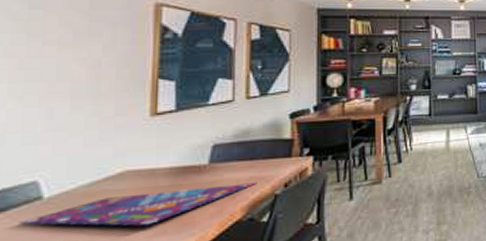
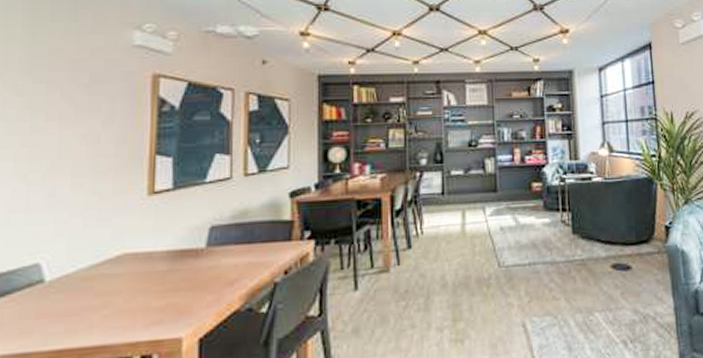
gameboard: present [18,182,257,226] -> none [22,268,256,314]

